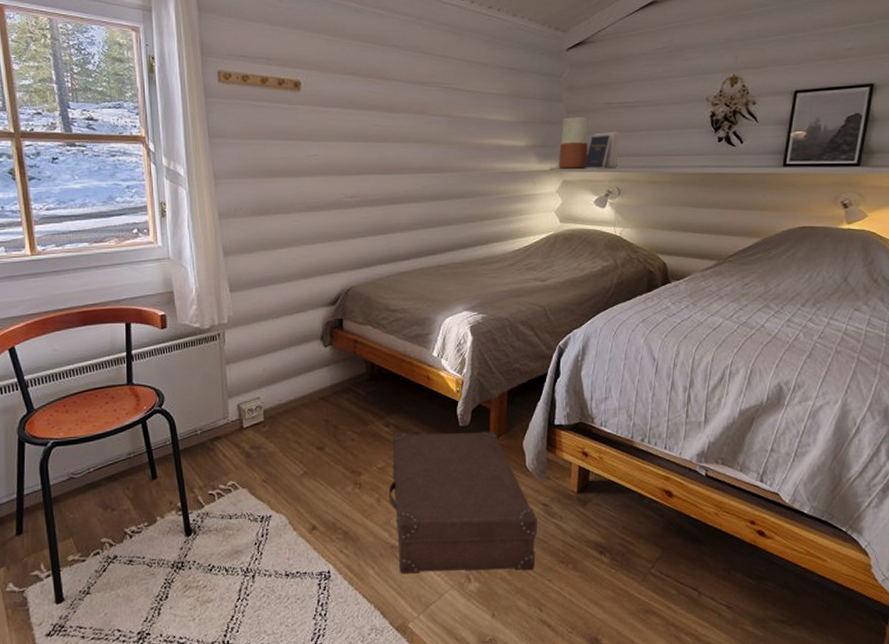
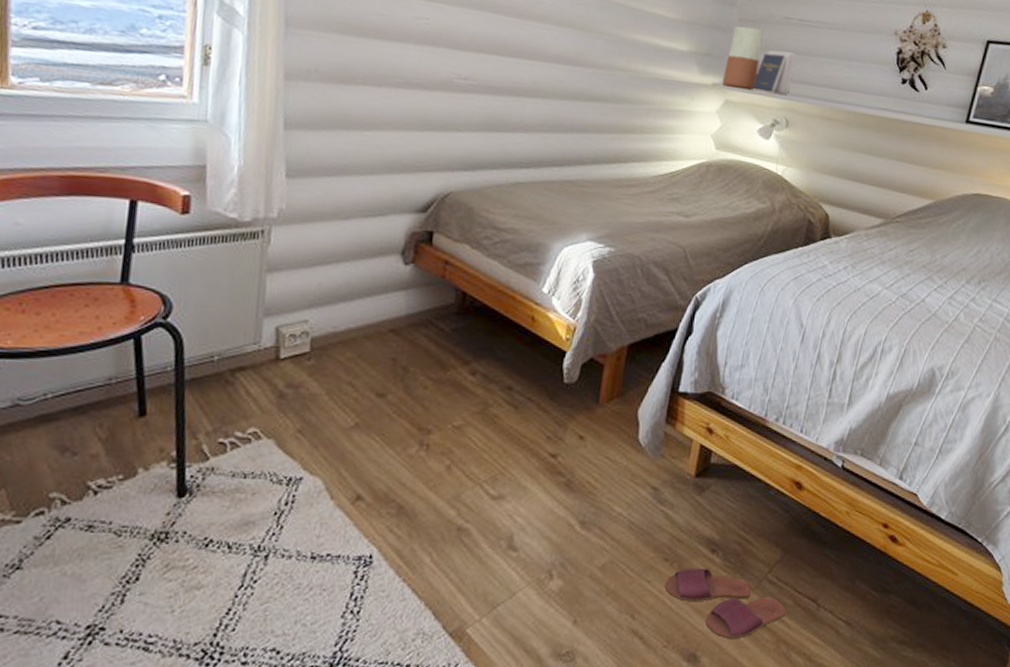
suitcase: present [388,431,538,574] -> none [462,384,644,567]
slippers: none [563,566,671,623] -> present [665,567,786,638]

